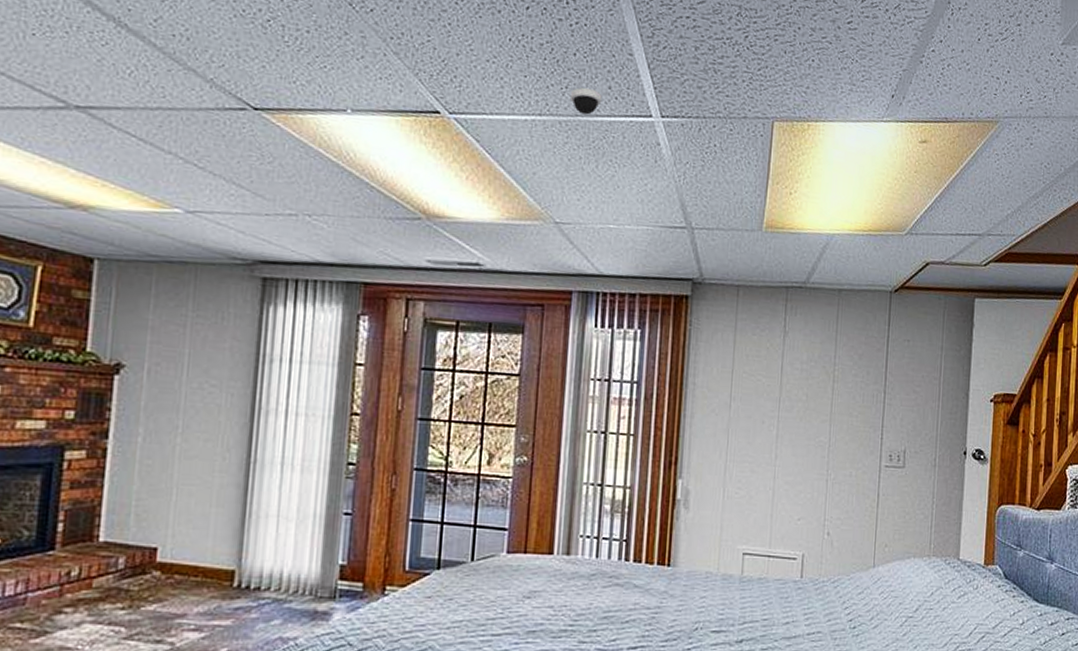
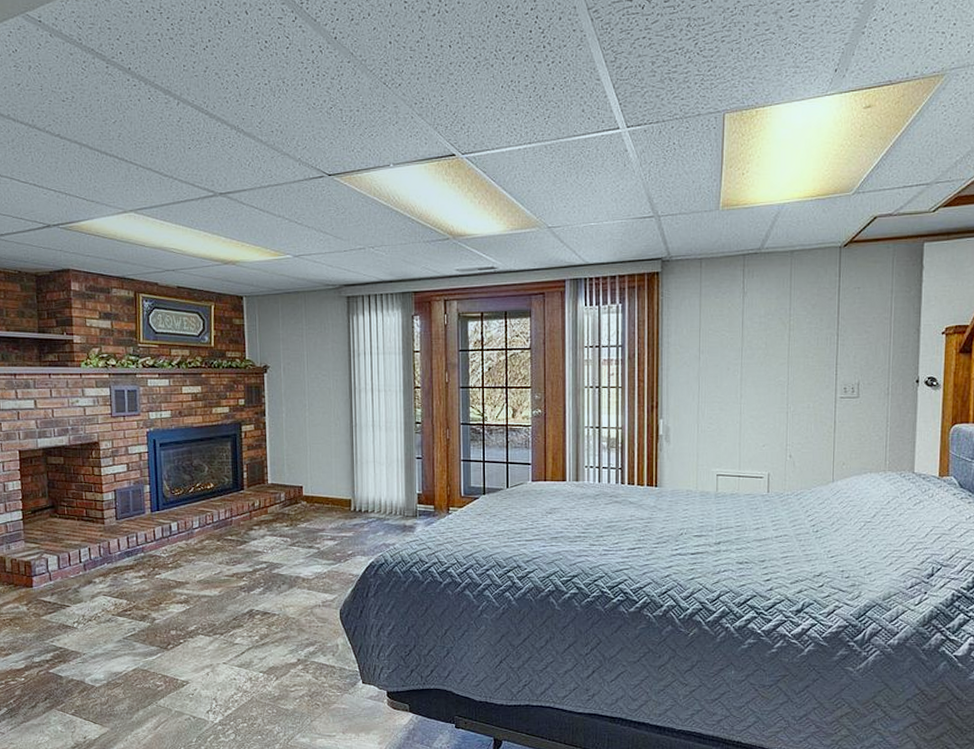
dome security camera: present [570,87,602,115] -> none [552,115,578,137]

